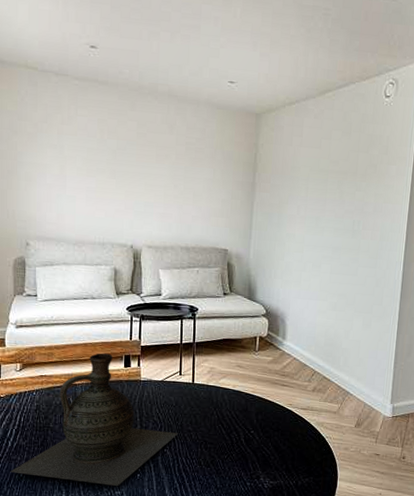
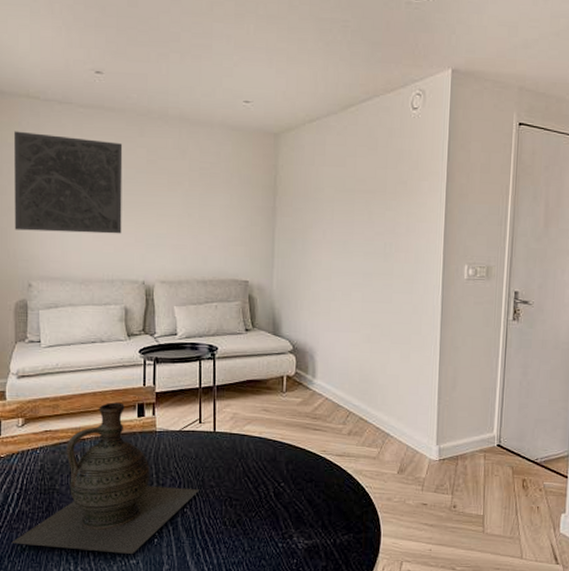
wall art: none [13,99,115,201] -> present [14,131,123,234]

